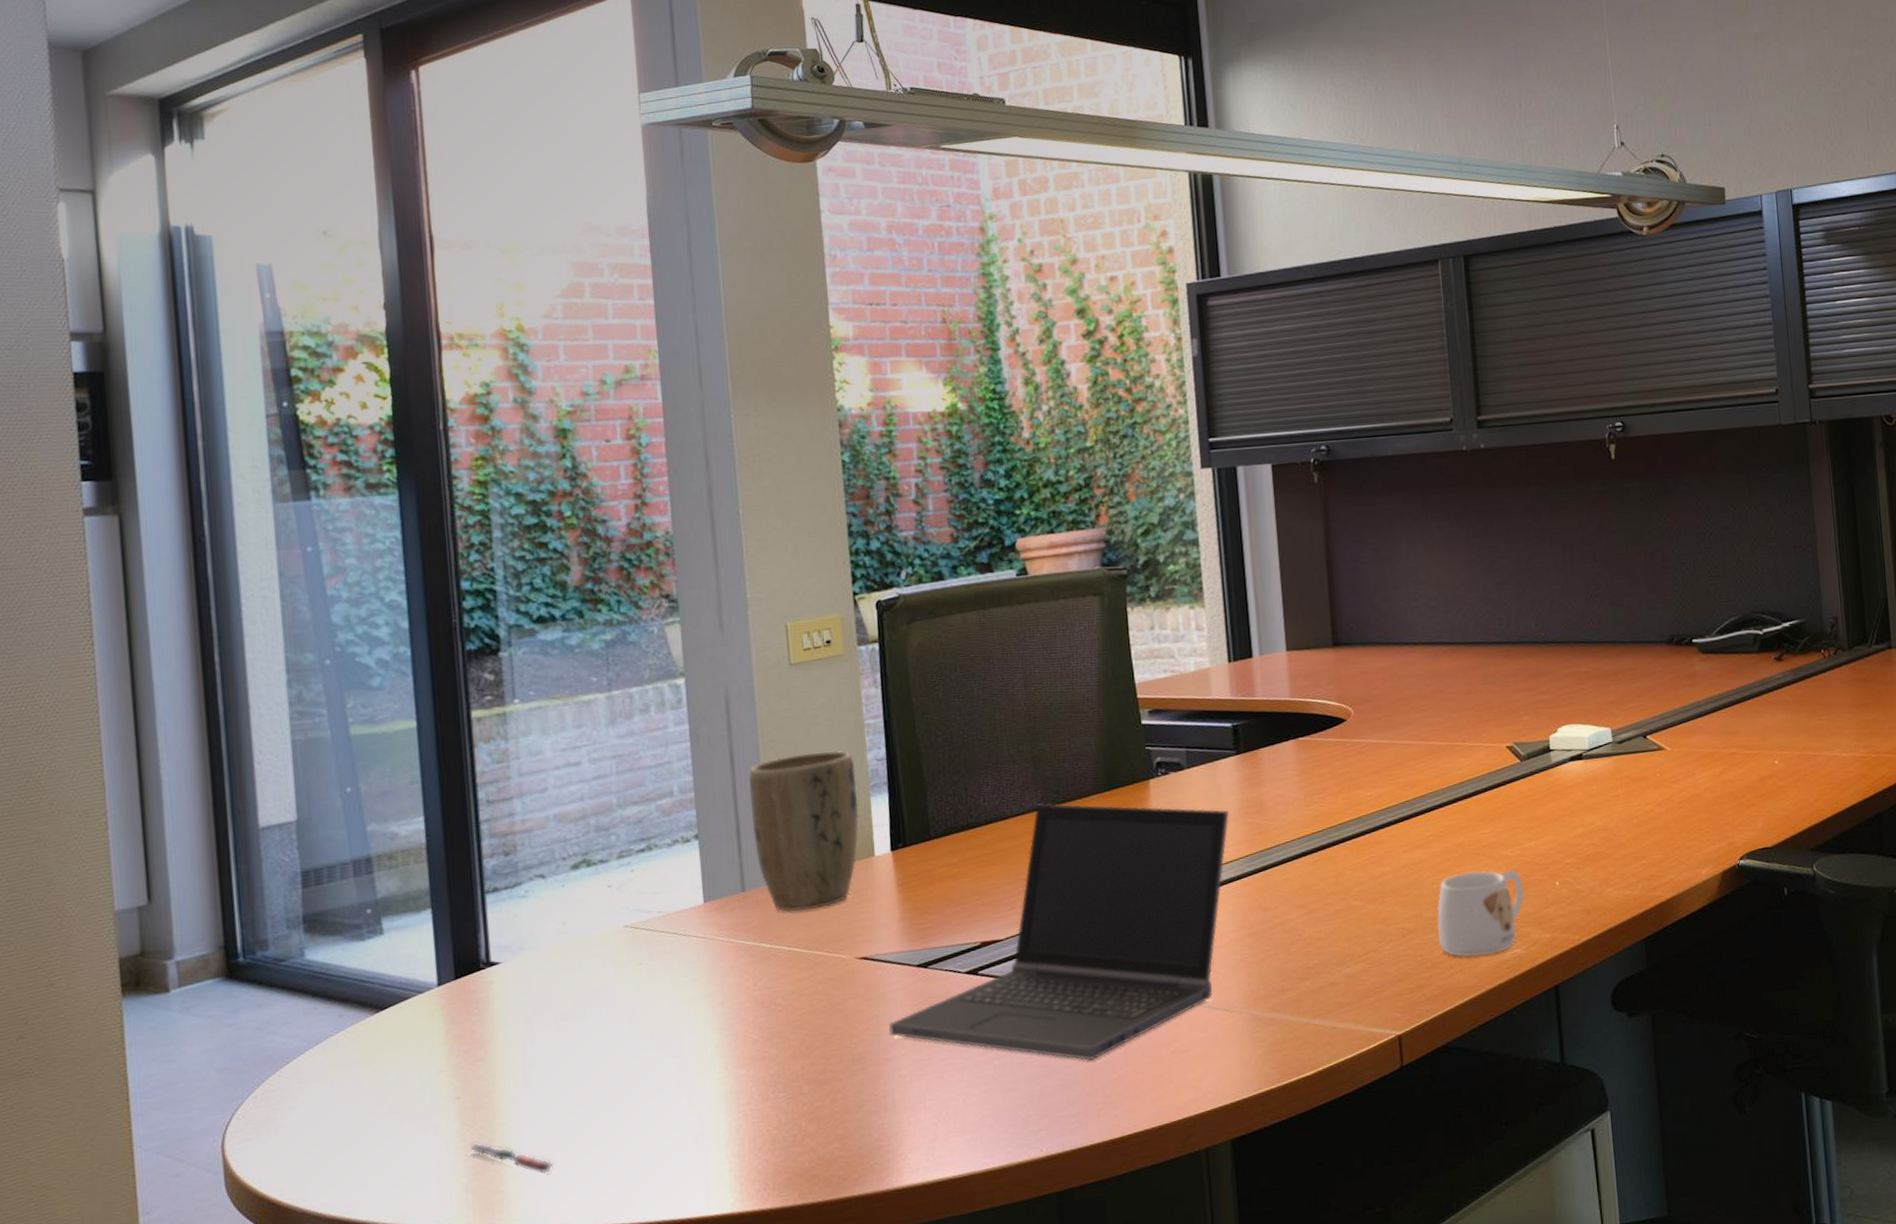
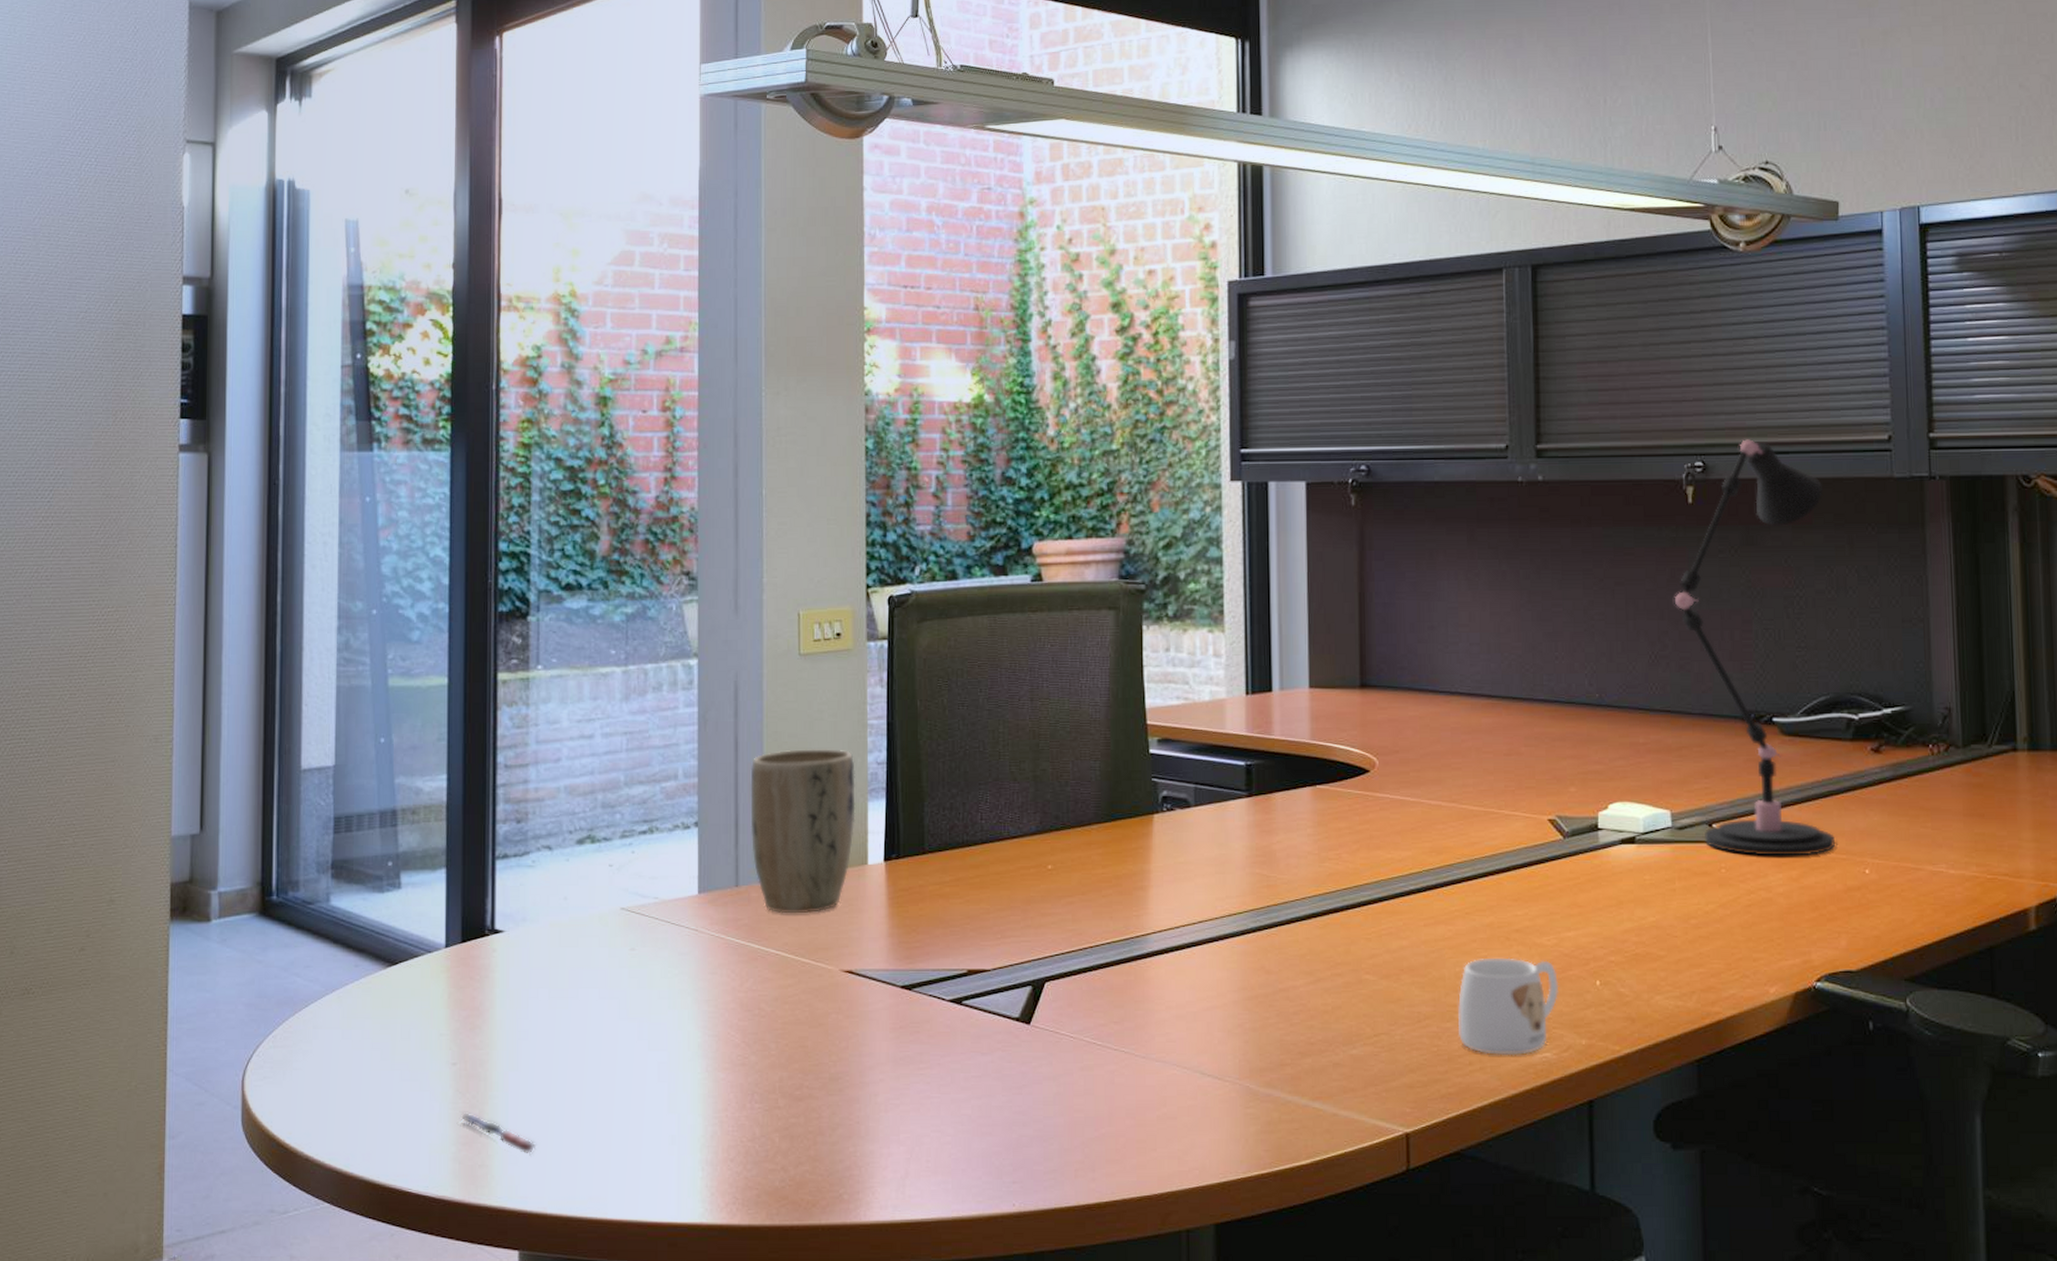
laptop computer: present [889,803,1229,1060] -> none [869,828,1235,1114]
desk lamp: none [1604,400,1749,759] -> present [1674,439,1835,856]

